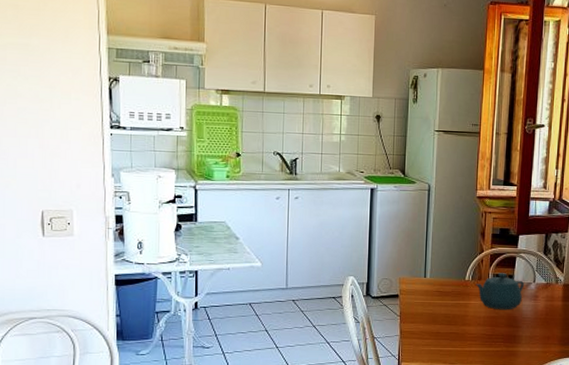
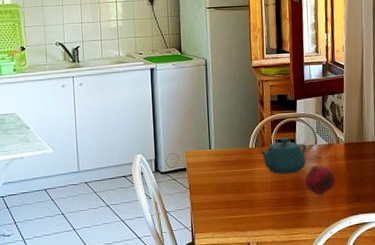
fruit: none [519,304,551,333] -> present [304,165,336,194]

